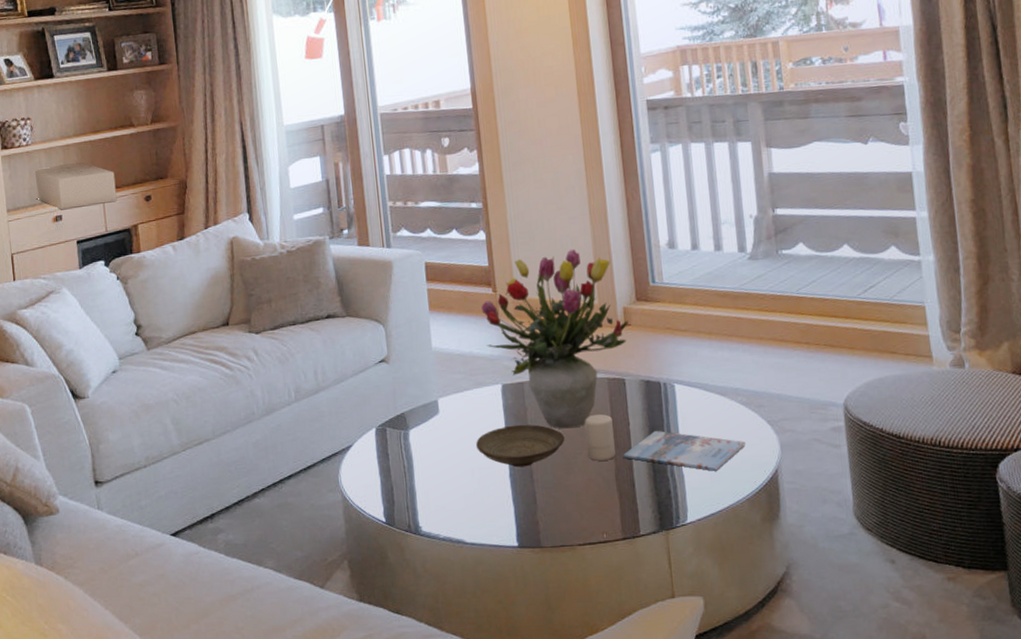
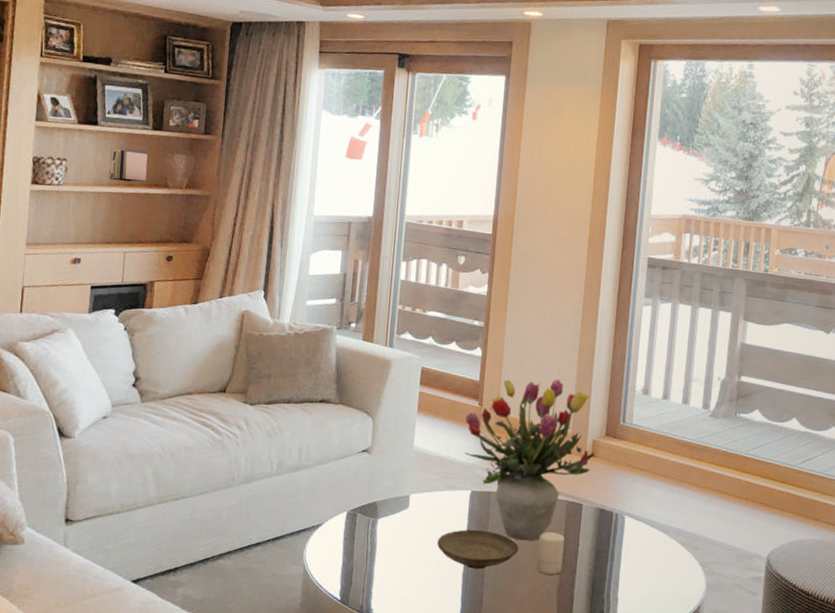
decorative box: present [33,162,117,210] -> none [59,209,141,256]
books: none [72,93,112,130] -> present [109,148,148,182]
magazine: present [622,430,746,471] -> none [567,554,677,599]

